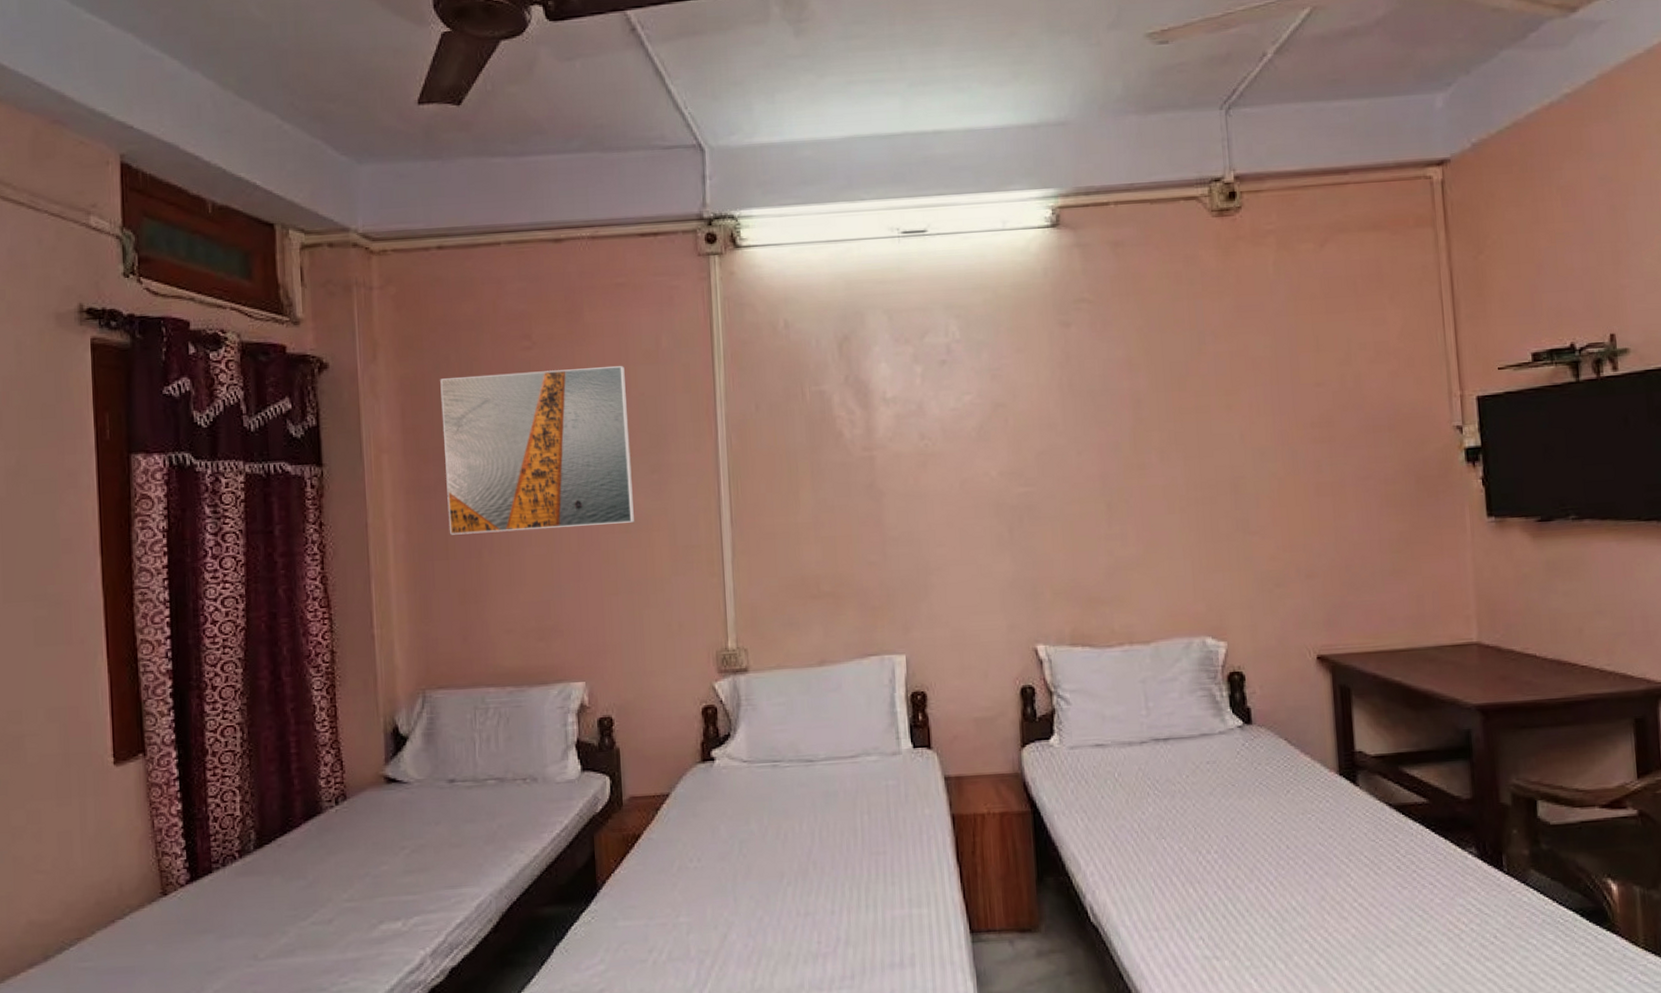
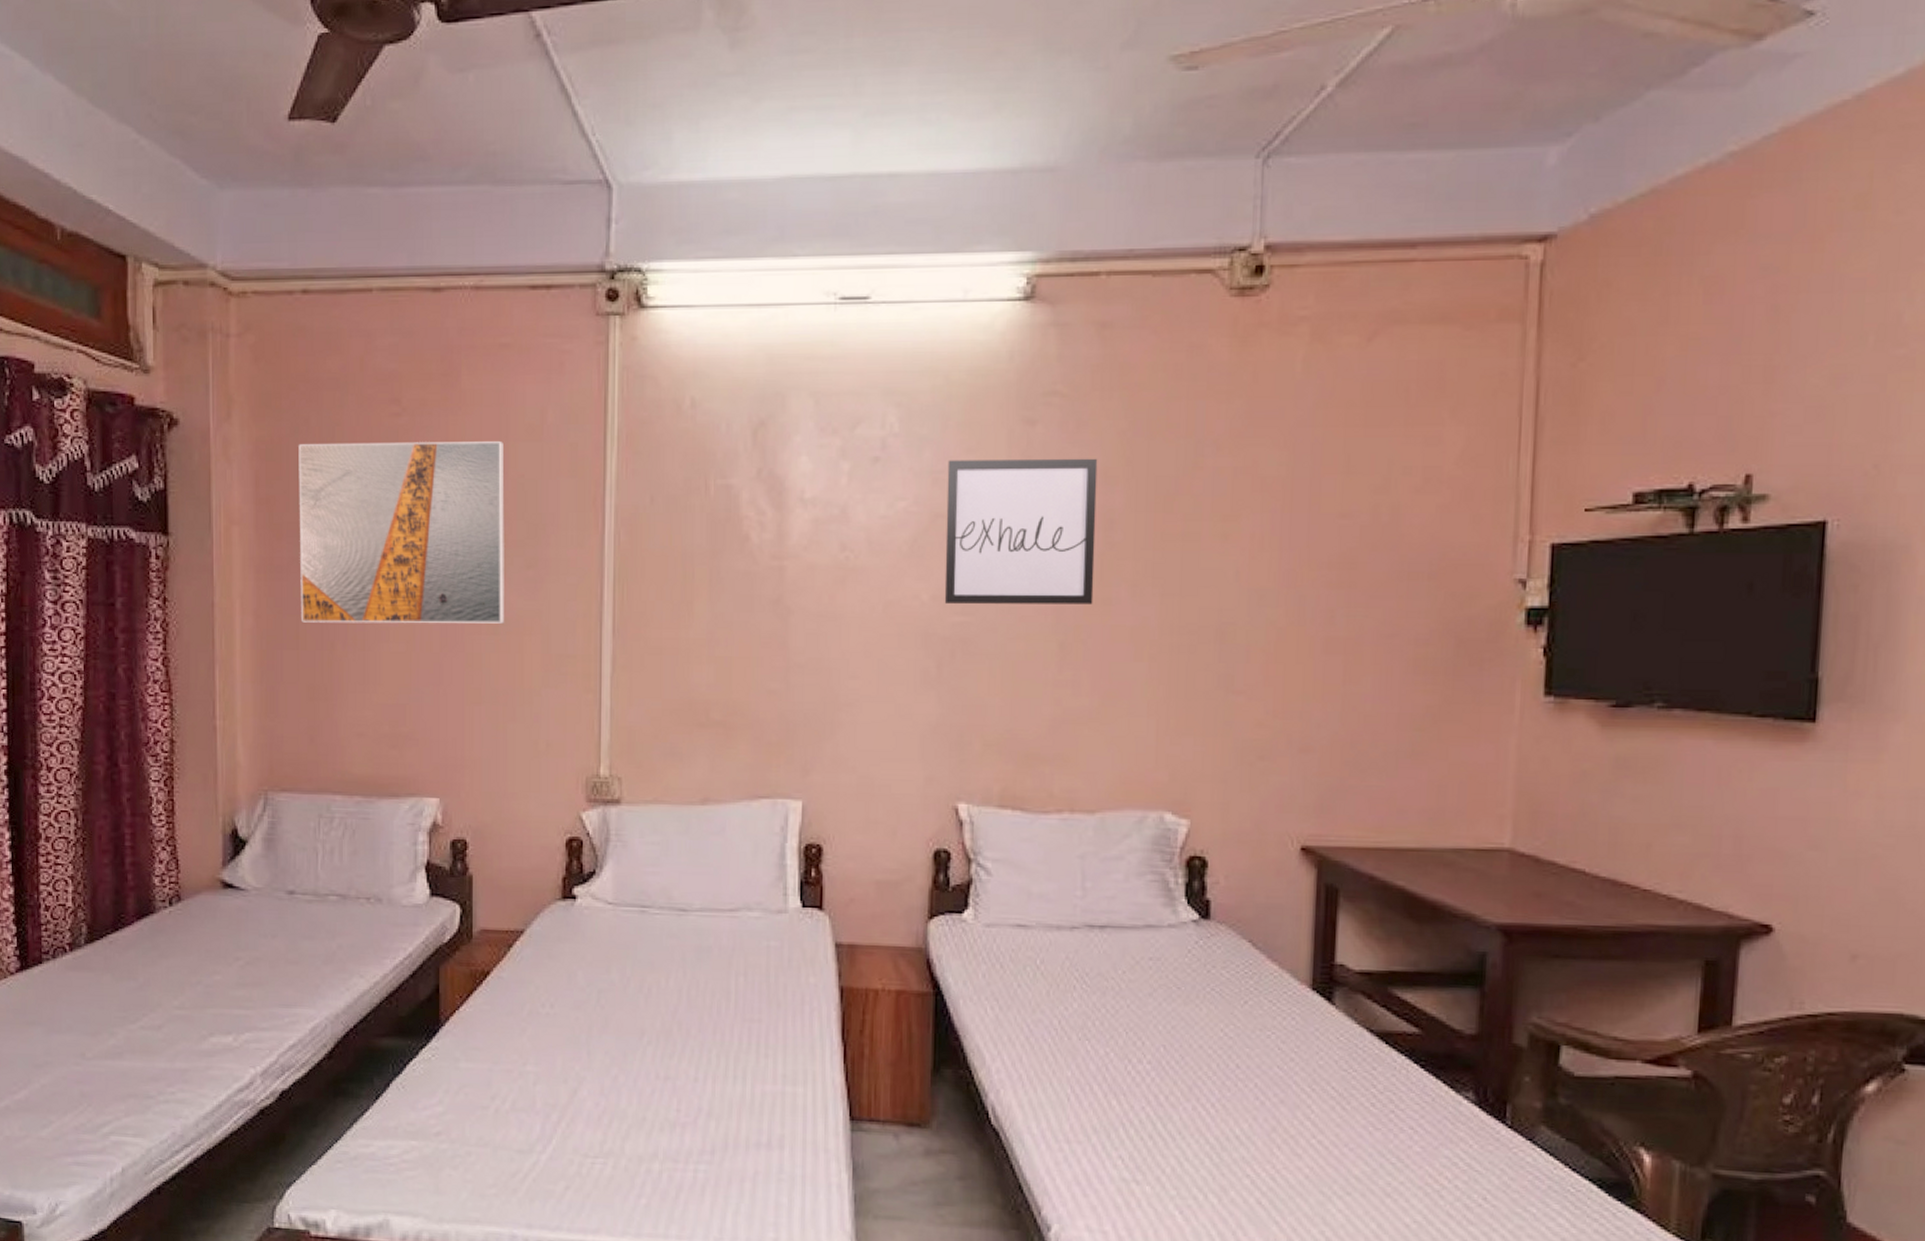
wall art: none [1002,351,1131,479] -> present [944,458,1098,605]

